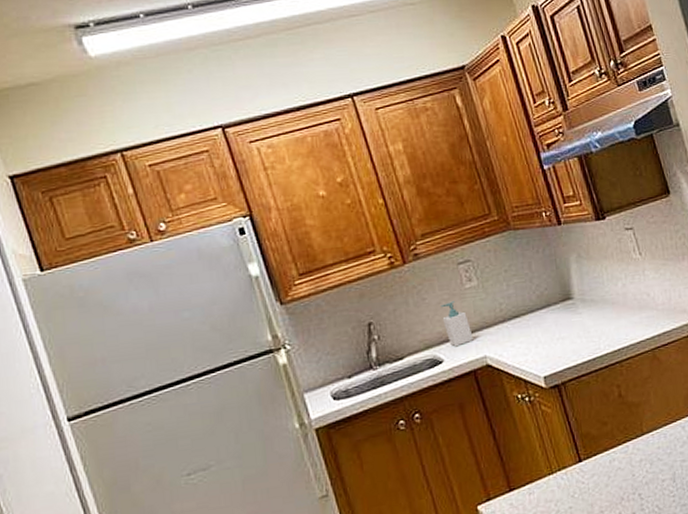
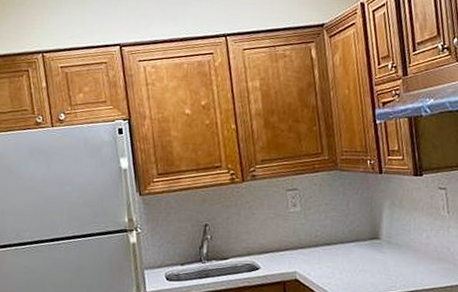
soap bottle: present [441,301,474,347] -> none [265,220,289,259]

